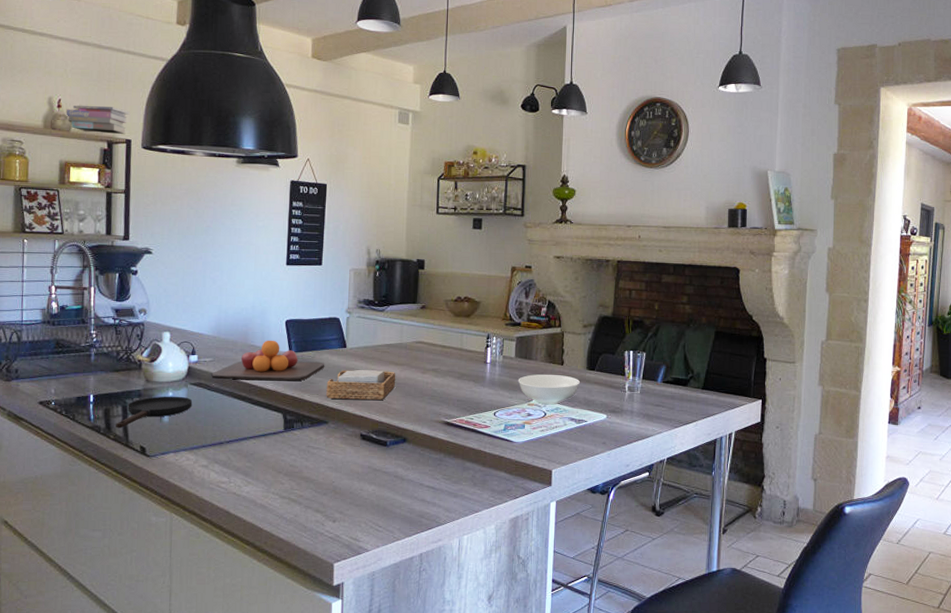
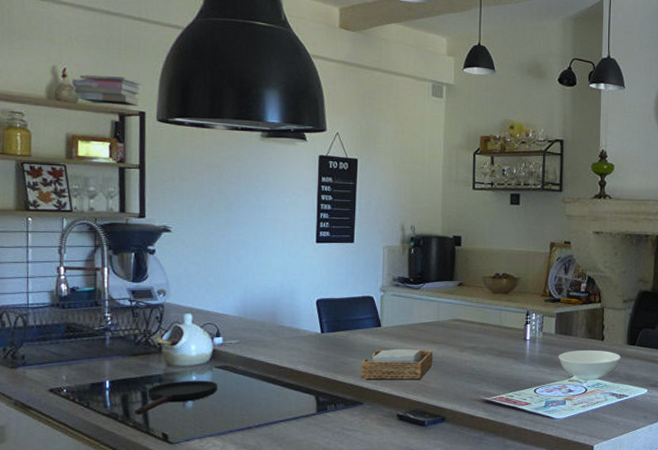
chopping board: present [211,340,325,381] -> none [238,320,359,362]

